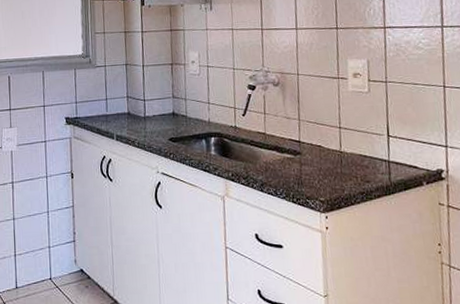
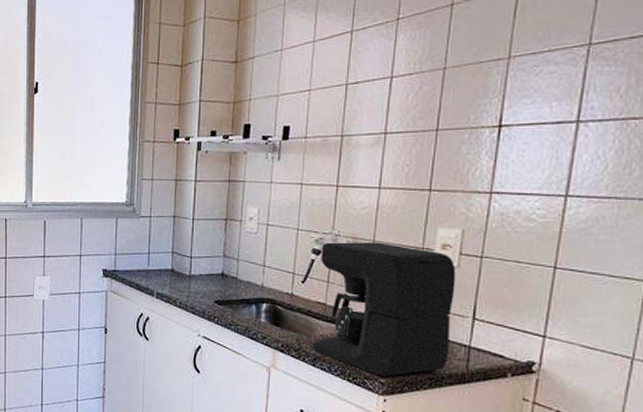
coffee maker: none [255,75,374,195] -> present [312,242,456,376]

